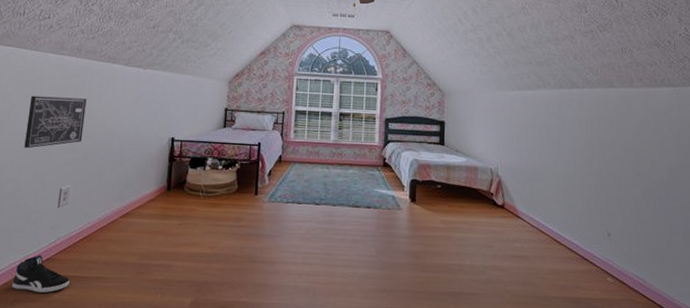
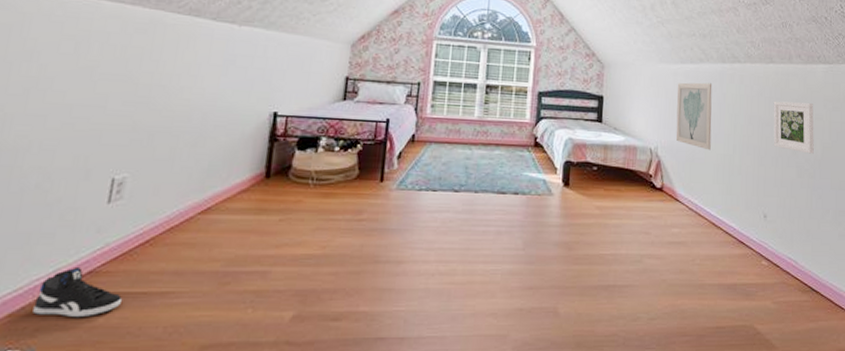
wall art: present [24,95,87,149] -> none [59,55,156,126]
wall art: none [515,107,551,171] -> present [675,82,712,151]
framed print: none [614,124,660,176] -> present [773,101,814,154]

